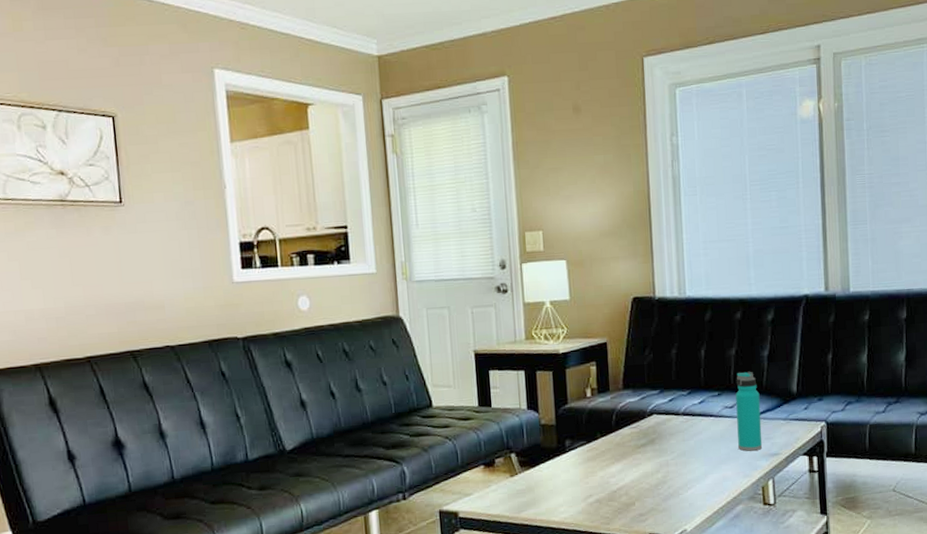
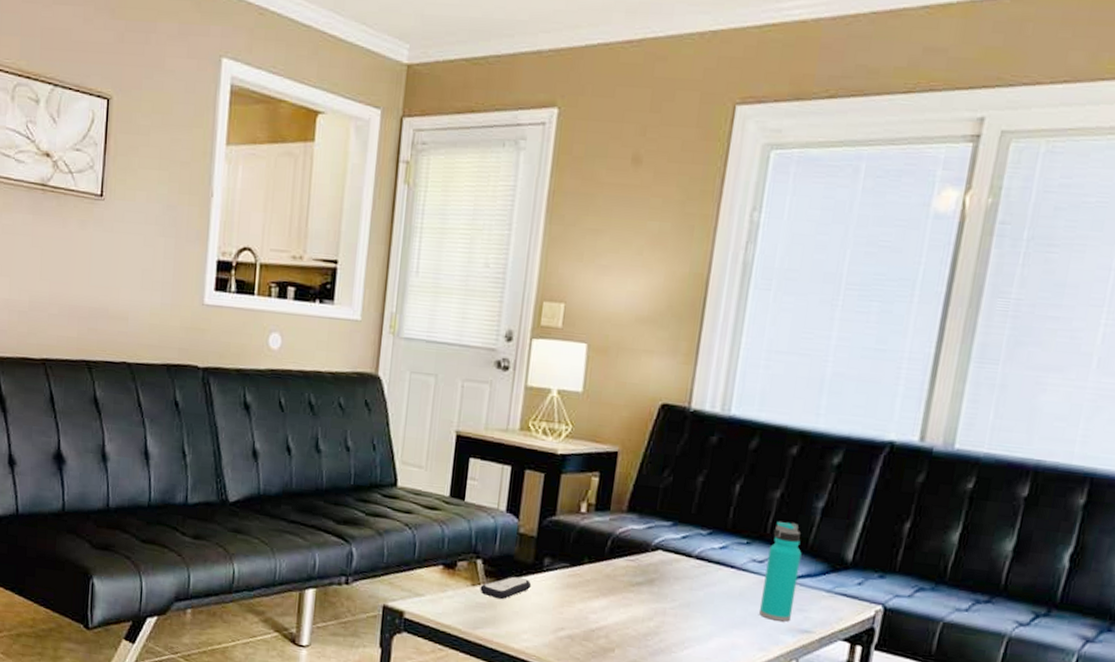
remote control: none [518,460,559,483] -> present [480,576,532,599]

